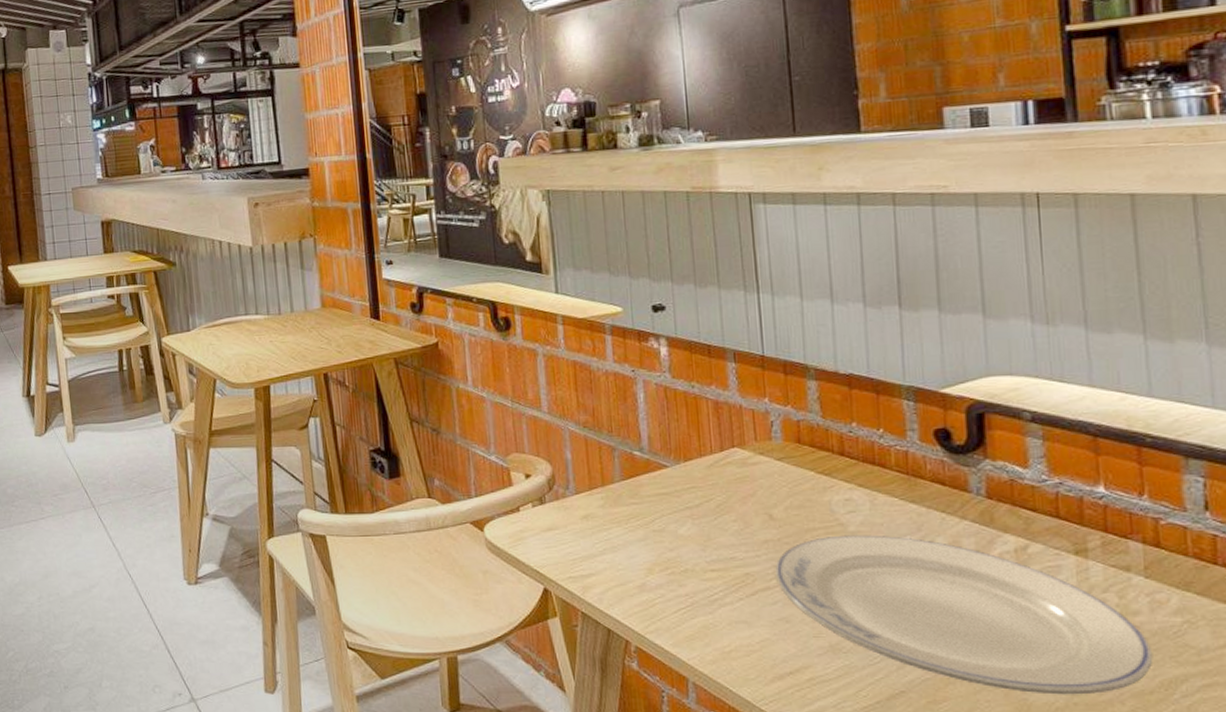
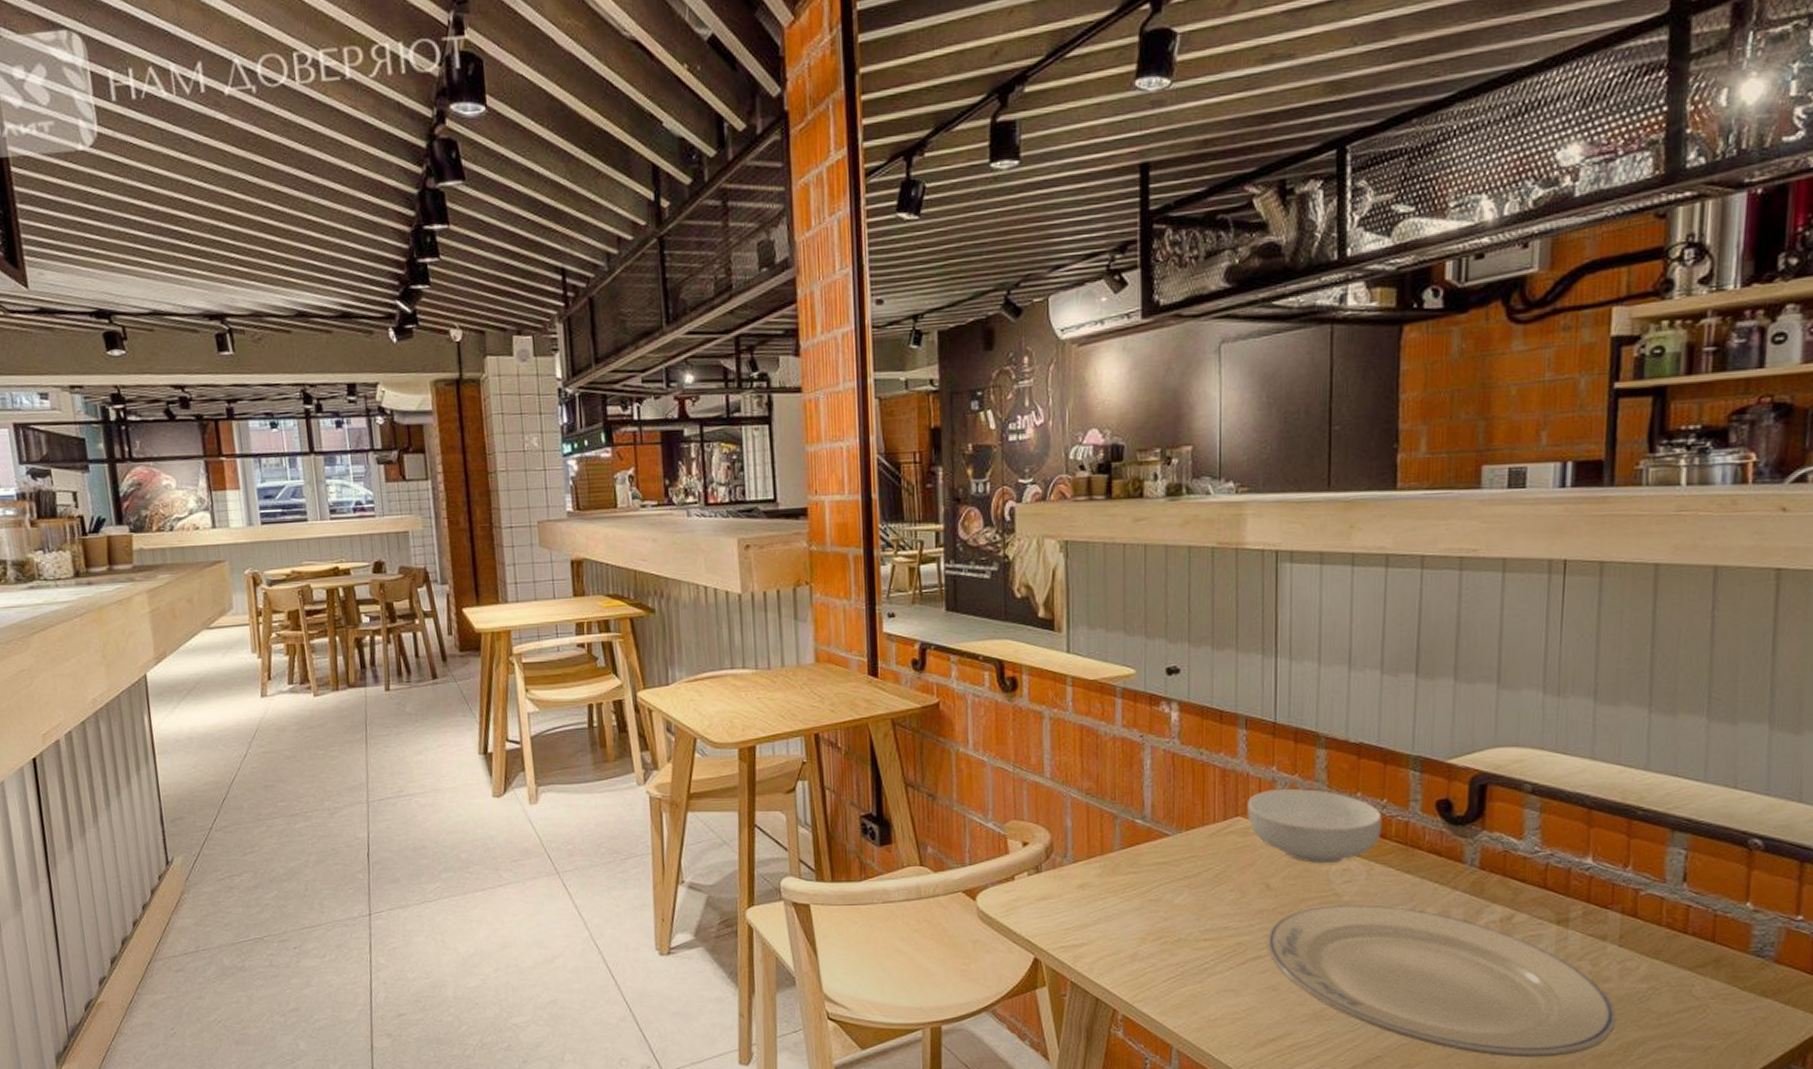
cereal bowl: none [743,419,881,494] -> present [1247,788,1382,864]

